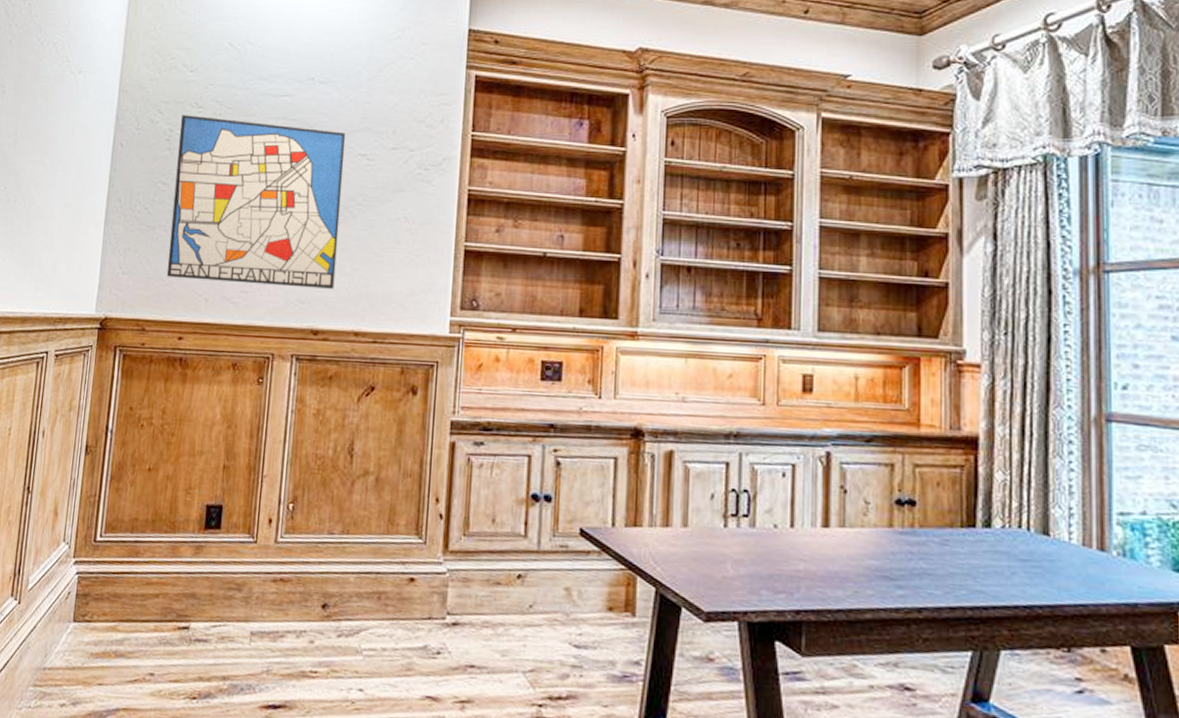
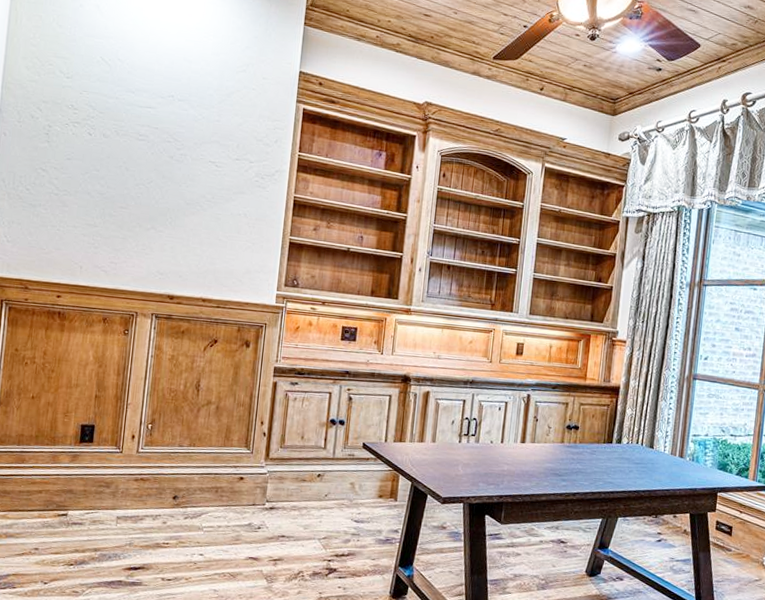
wall art: present [166,115,346,289] -> none [46,114,199,265]

